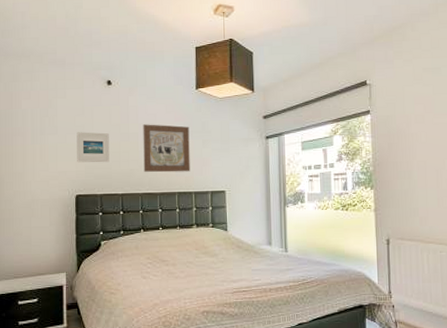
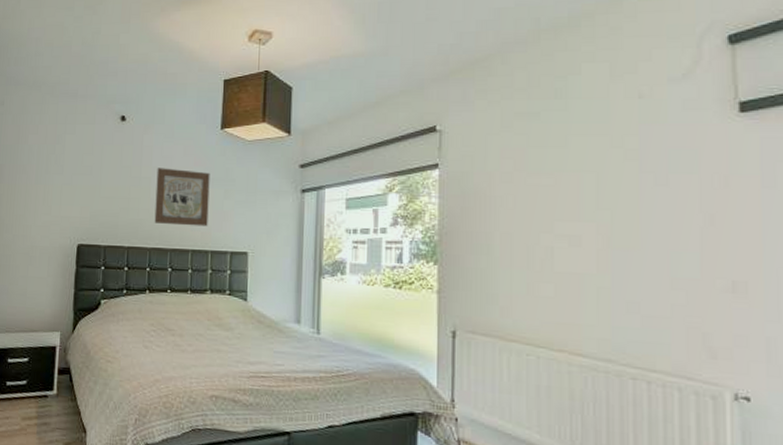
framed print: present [77,132,110,163] -> none [82,173,119,210]

